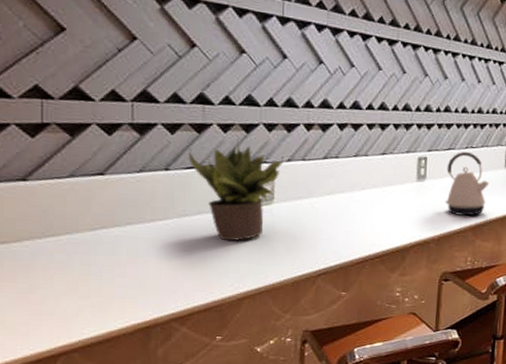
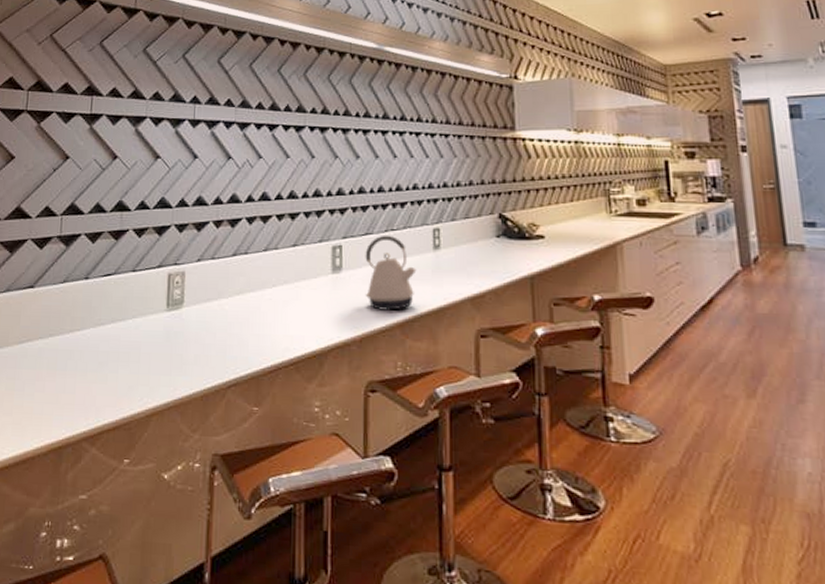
potted plant: present [188,139,284,242] -> none [106,243,194,351]

